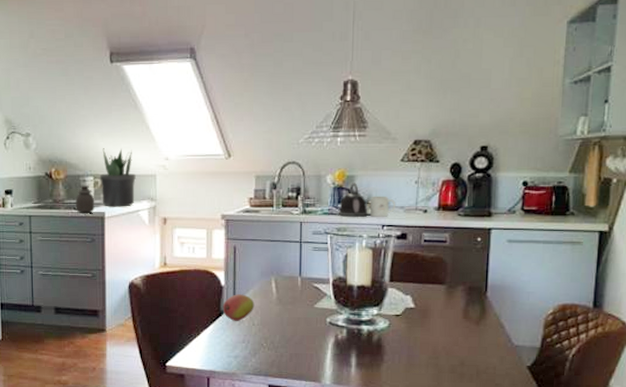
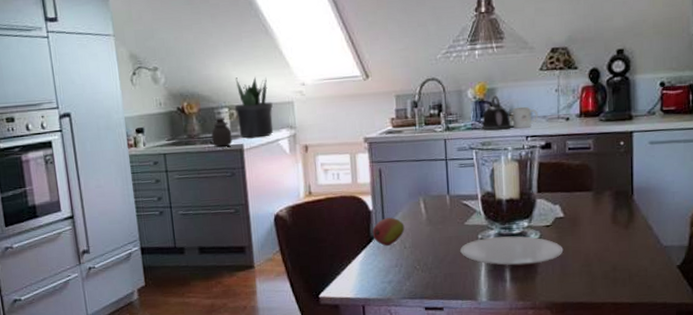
plate: none [308,322,412,352] -> present [460,236,564,266]

